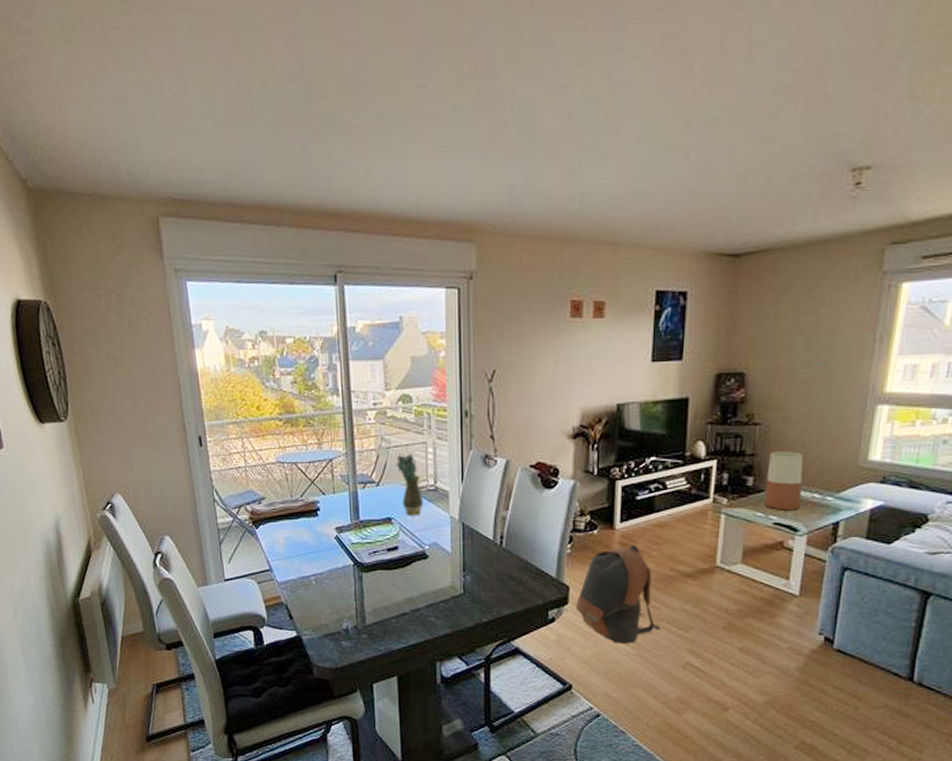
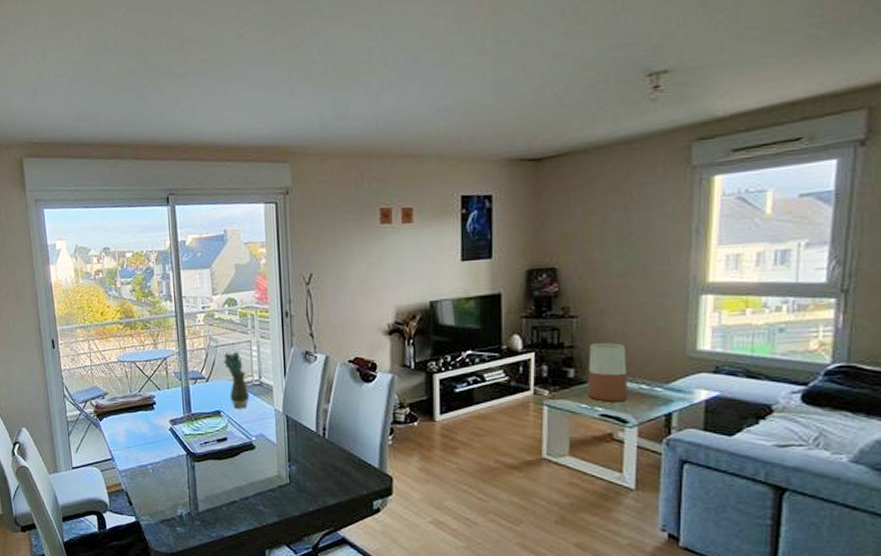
backpack: present [575,545,661,644] -> none [399,436,489,536]

